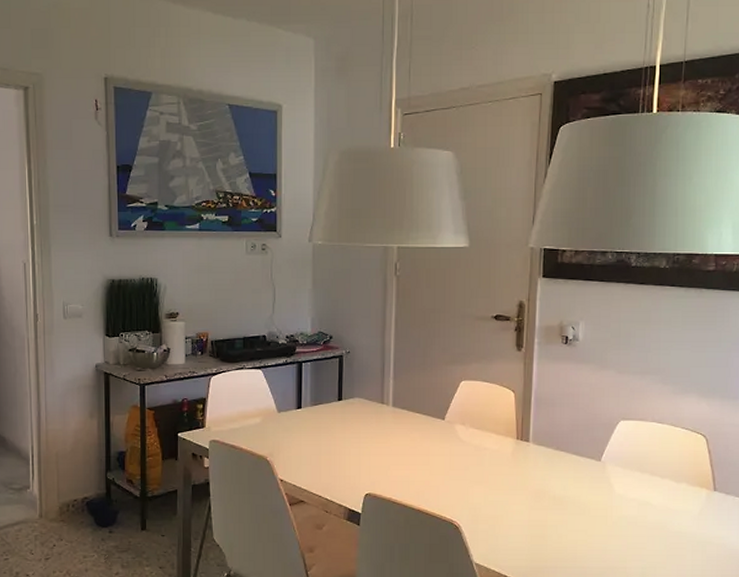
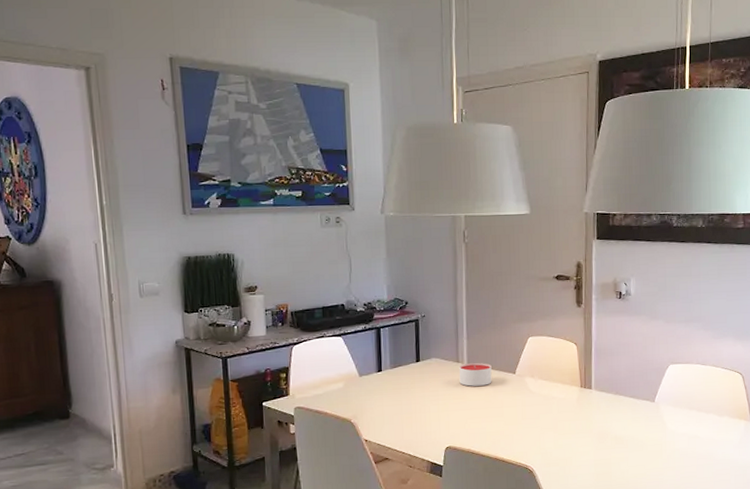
candle: none [383,405,419,430] -> present [459,362,492,386]

